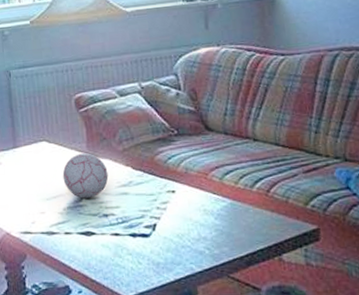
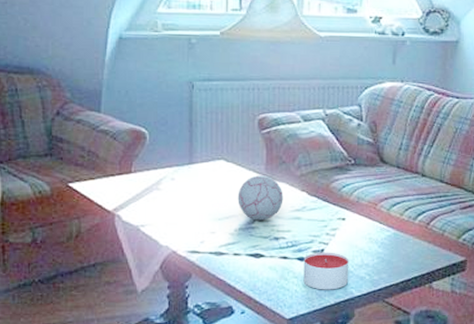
candle: none [136,226,186,267] -> present [303,252,349,290]

